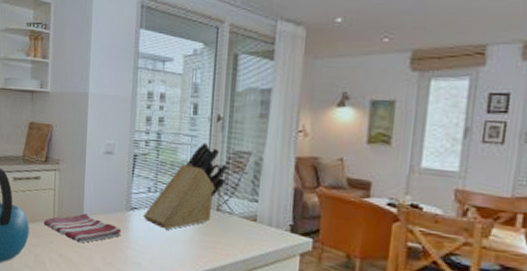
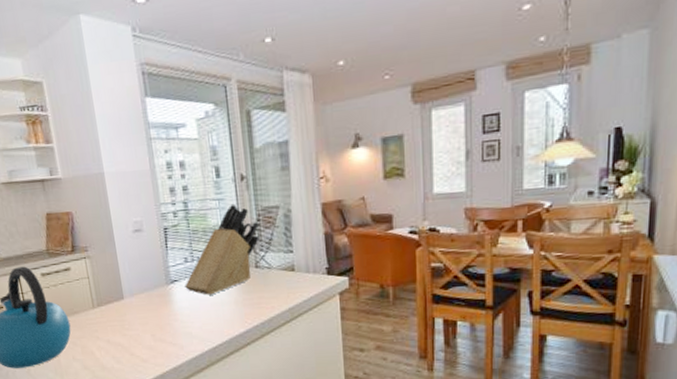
dish towel: present [43,213,122,244] -> none [83,296,167,326]

